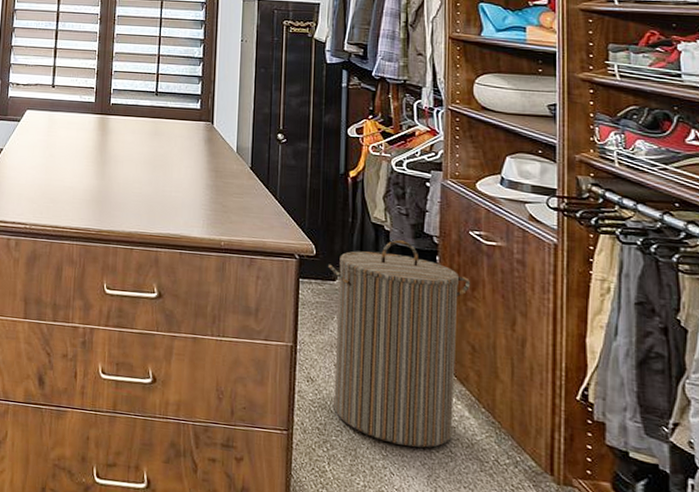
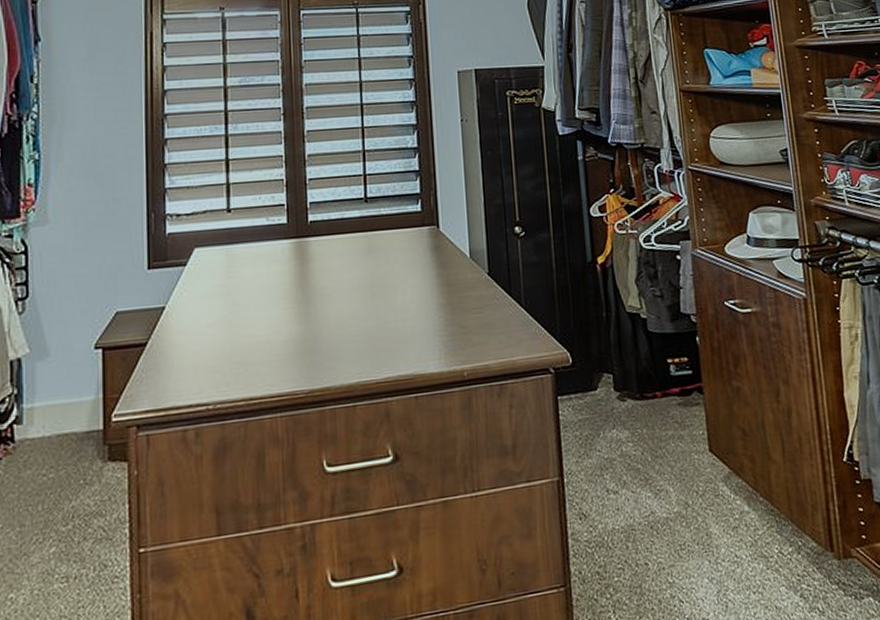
laundry hamper: present [327,239,470,448] -> none [586,325,736,566]

